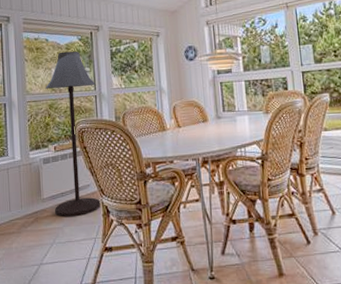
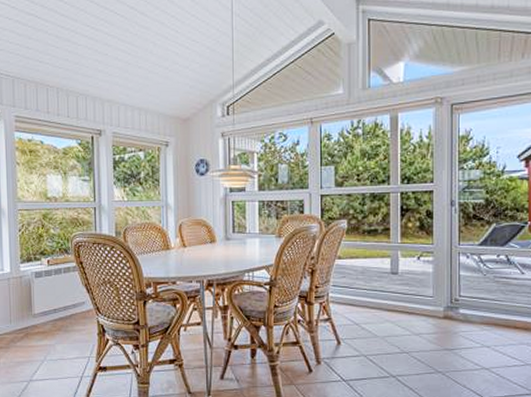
floor lamp: present [45,51,101,217] -> none [38,156,96,335]

